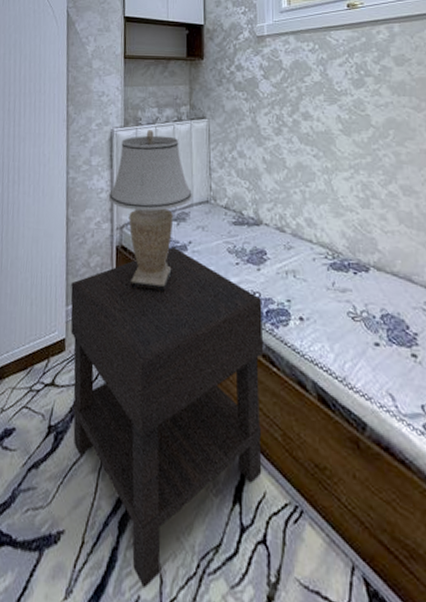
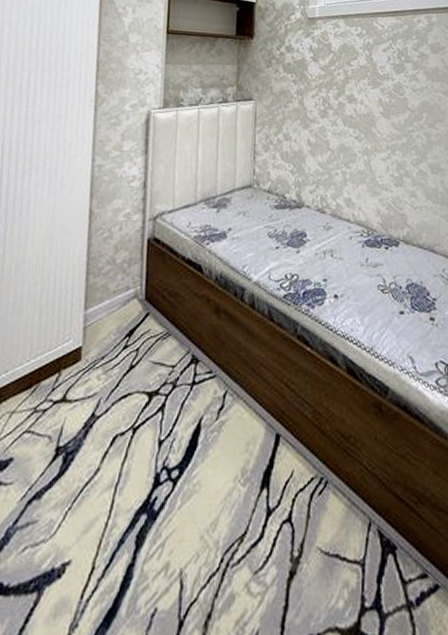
nightstand: present [70,246,264,589] -> none [86,235,300,600]
table lamp: present [109,130,192,294] -> none [142,111,235,286]

